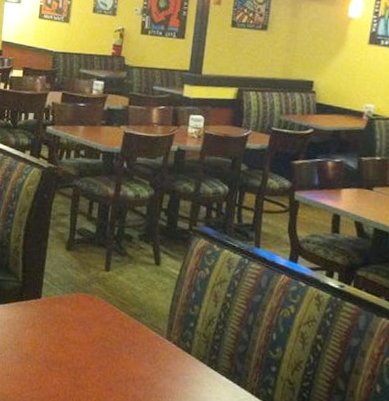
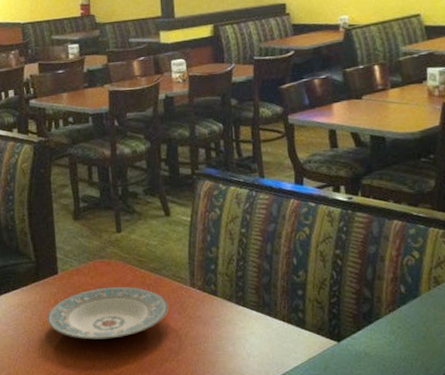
plate: none [22,320,142,374] -> present [47,286,169,340]

